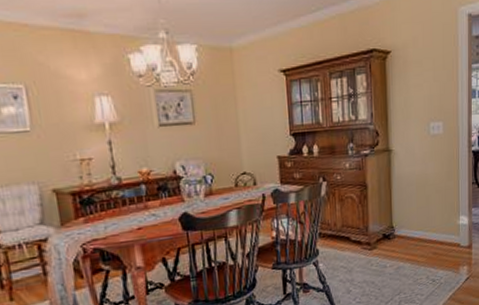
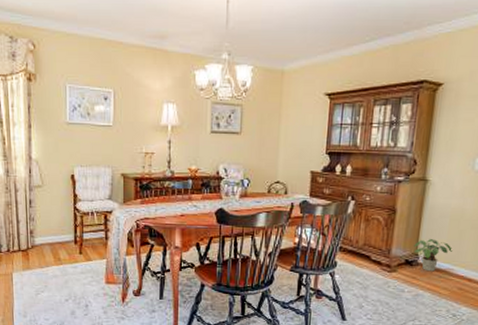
potted plant: none [388,208,423,242] -> present [414,239,452,272]

